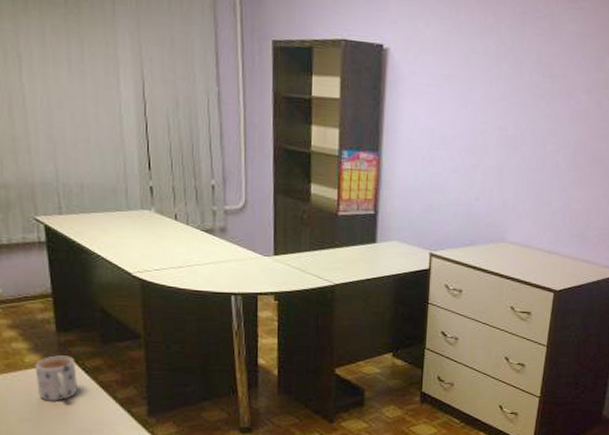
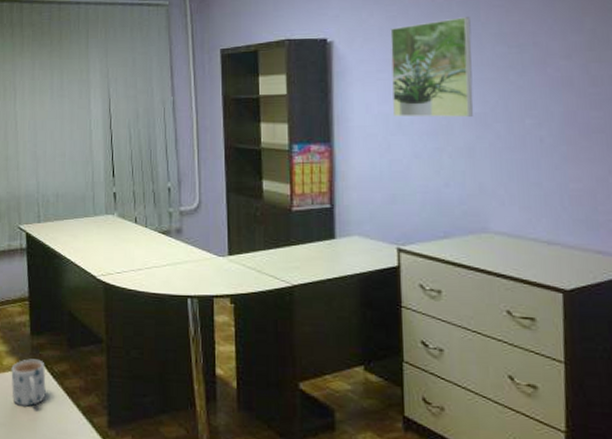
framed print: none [439,41,515,138] -> present [390,17,473,117]

